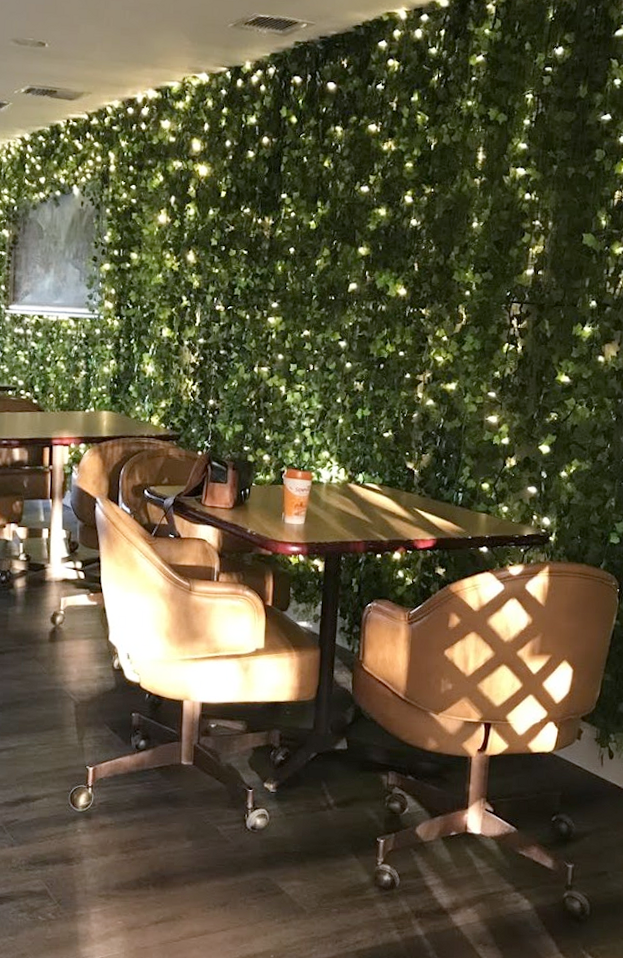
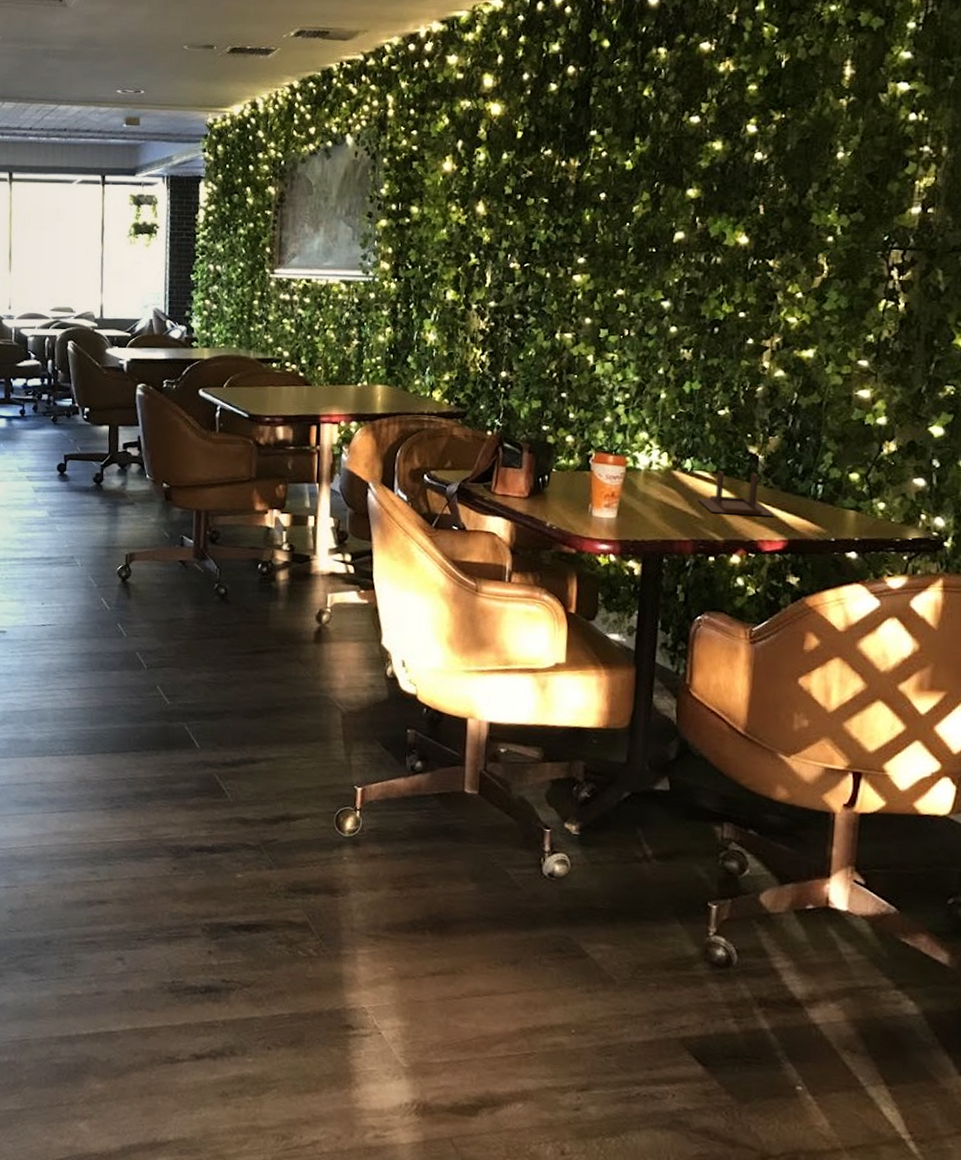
napkin holder: none [368,483,427,521] -> present [697,470,775,517]

